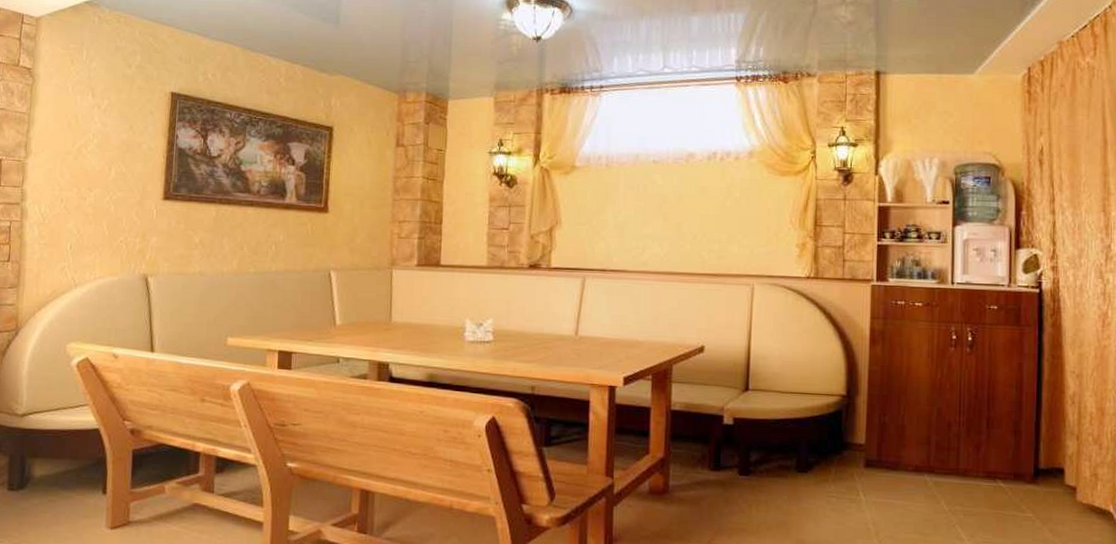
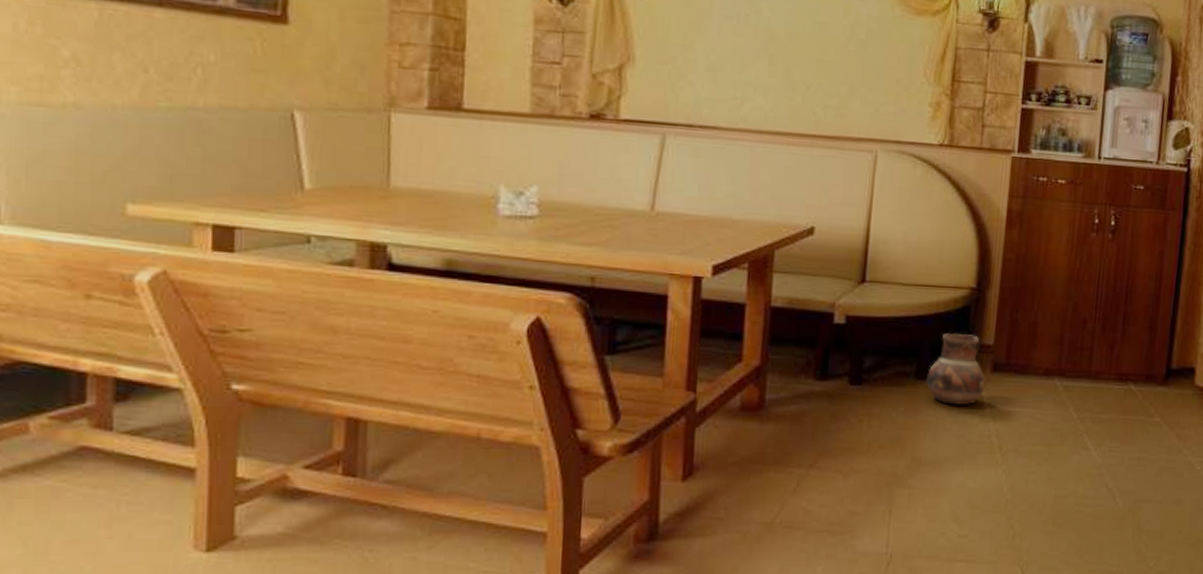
ceramic pot: none [806,433,860,496] -> present [926,332,986,405]

